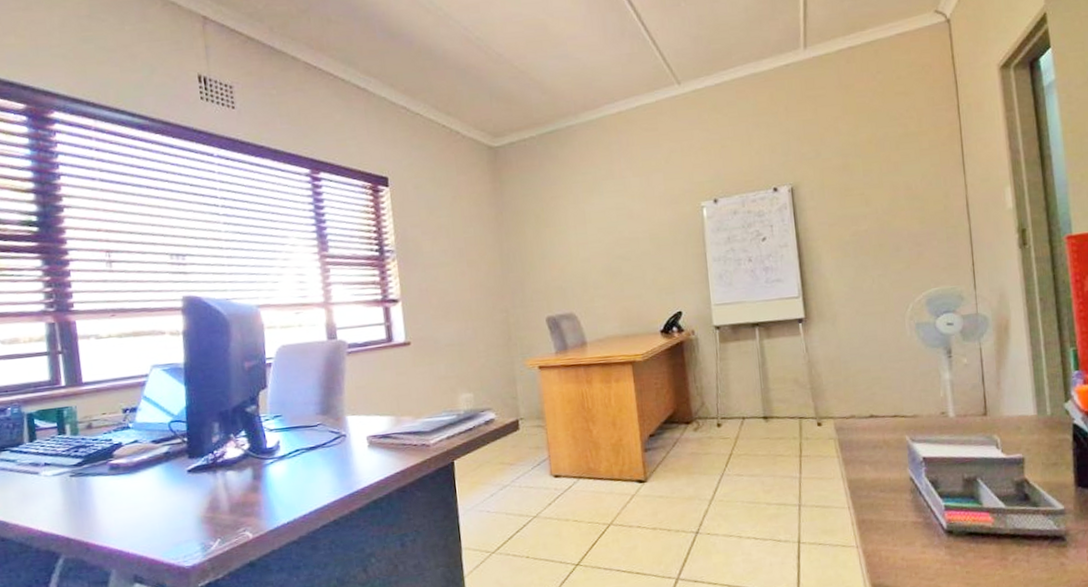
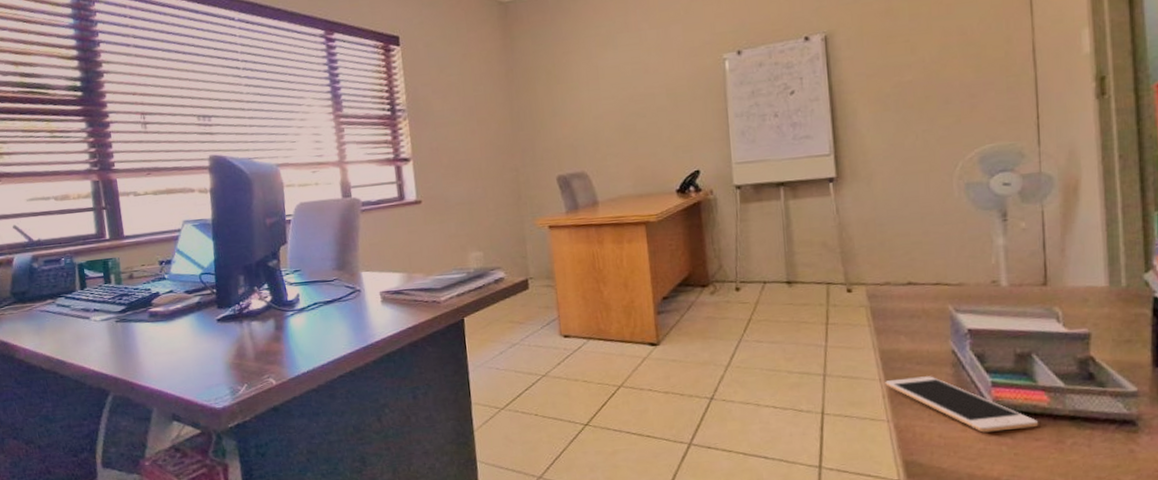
cell phone: none [853,502,986,554] -> present [885,376,1039,433]

